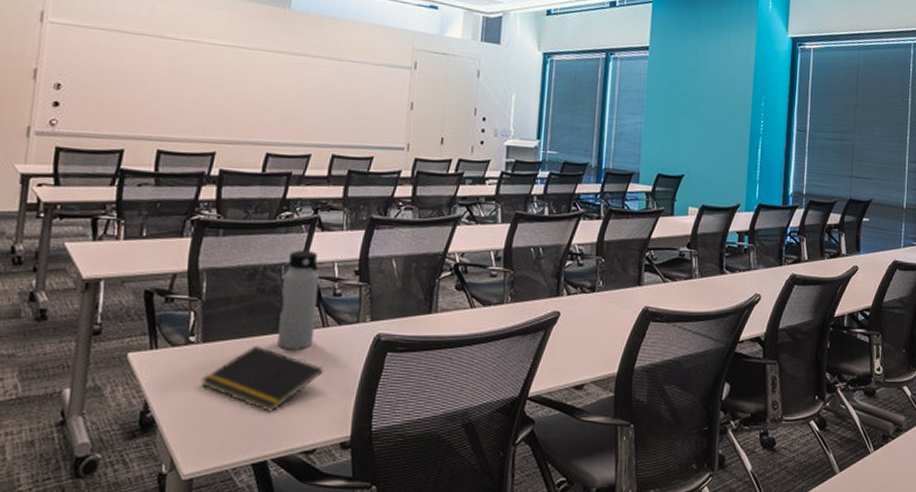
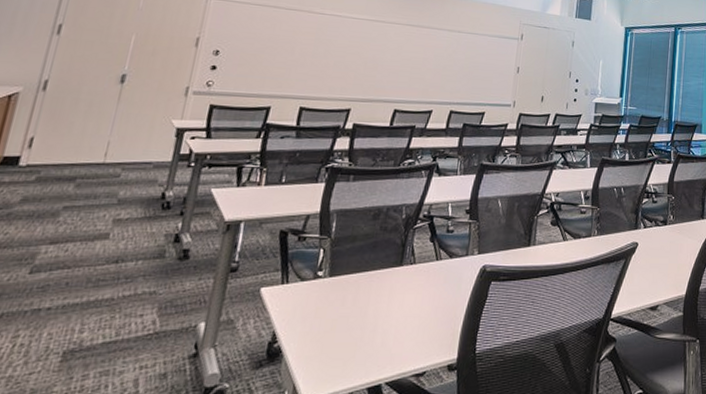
notepad: present [201,345,324,412] -> none [325,277,436,339]
water bottle: present [277,250,320,349] -> none [395,193,436,280]

